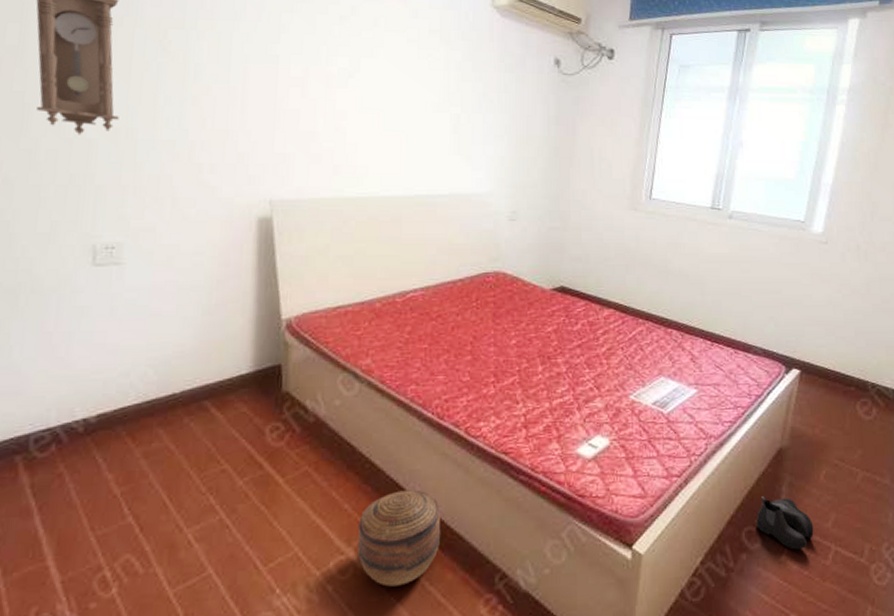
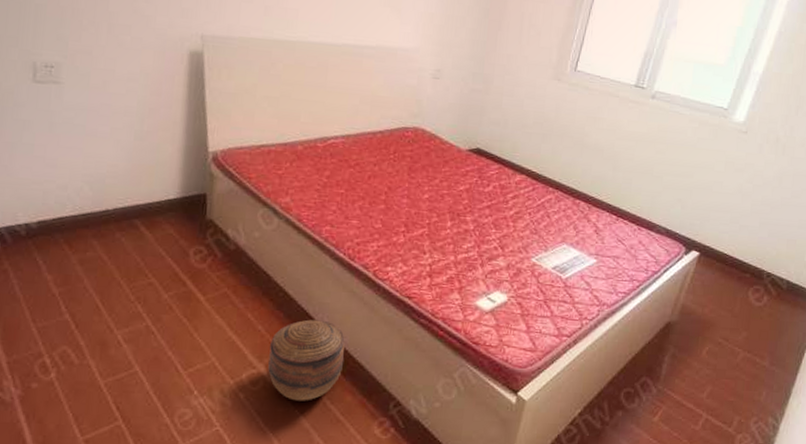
boots: present [756,495,814,550] -> none [635,362,689,414]

